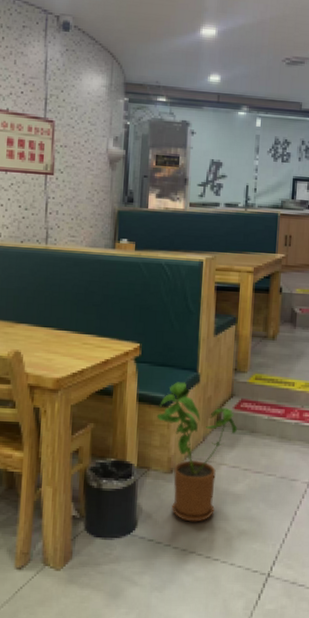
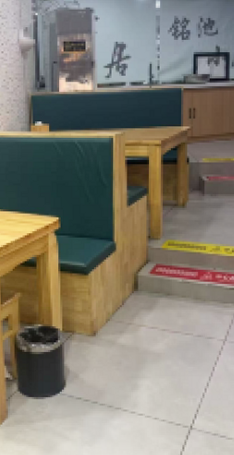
house plant: present [156,382,238,522] -> none [78,251,155,380]

